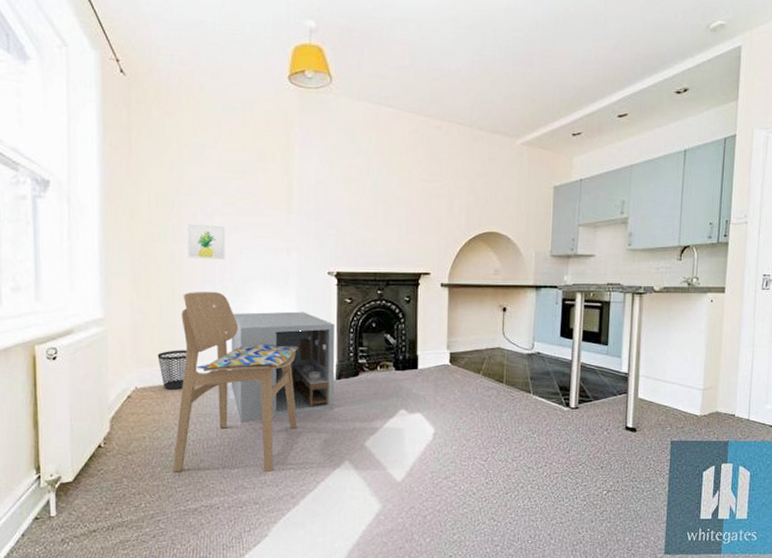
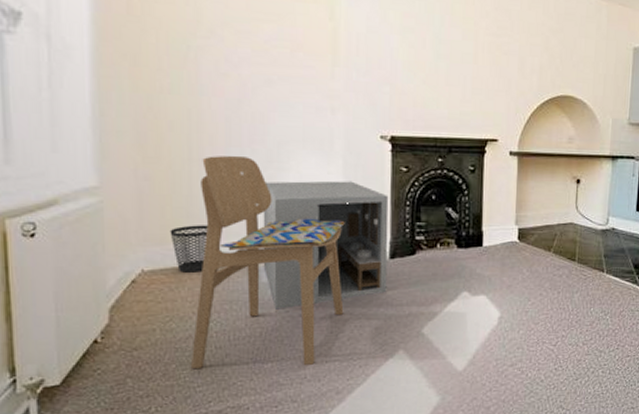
wall art: present [188,223,226,259] -> none [208,73,256,118]

